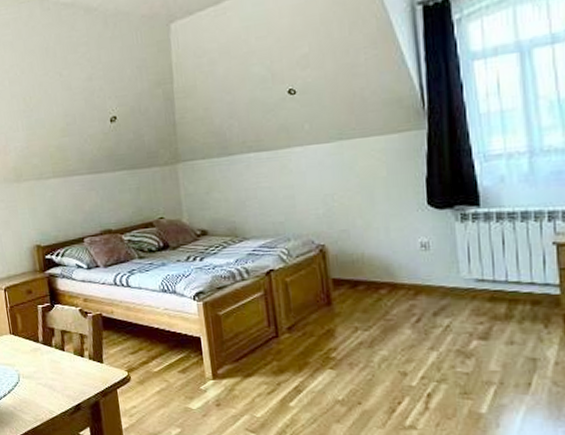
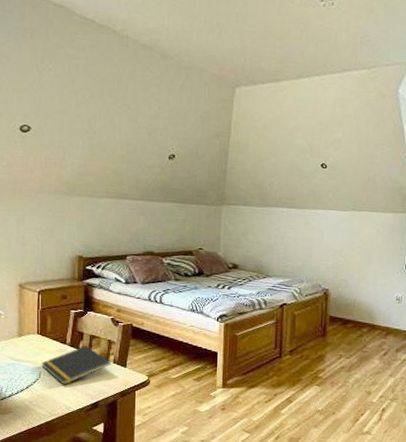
notepad: none [18,343,87,387] -> present [41,346,111,385]

